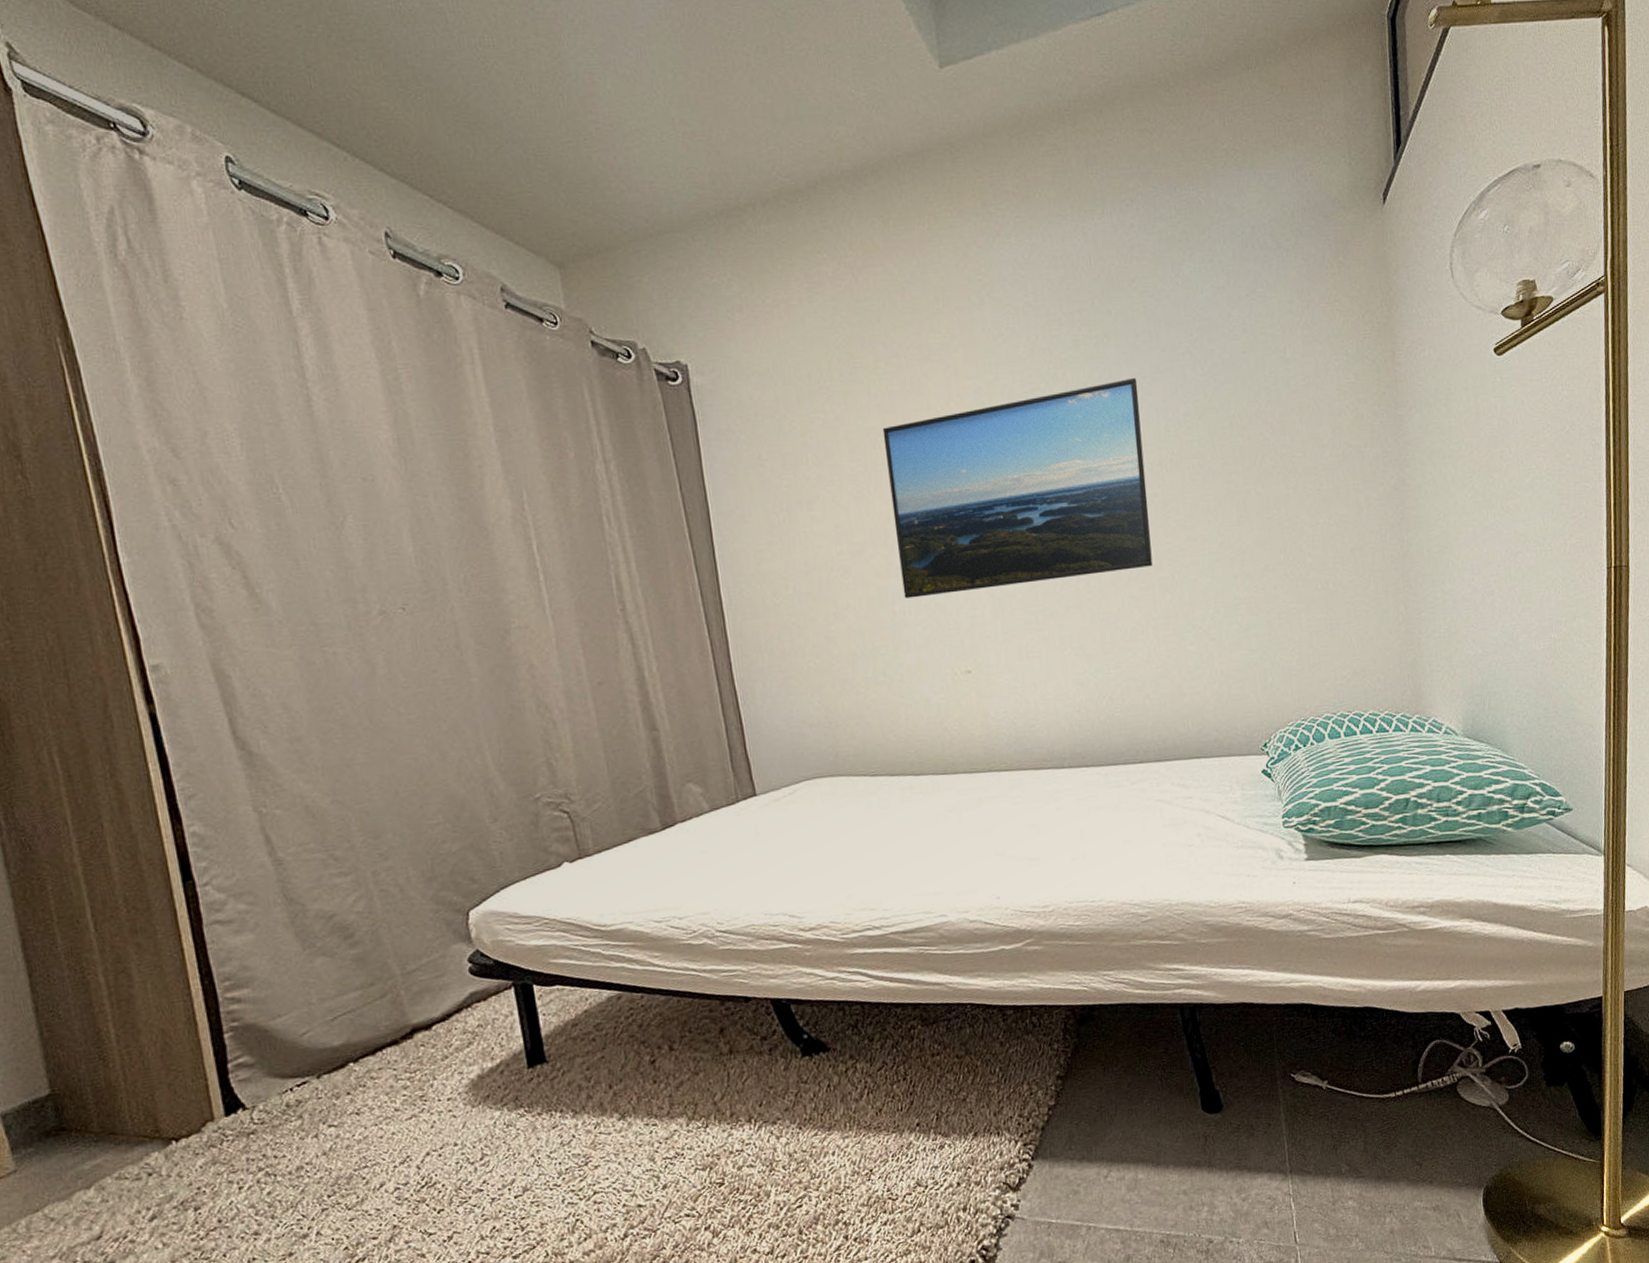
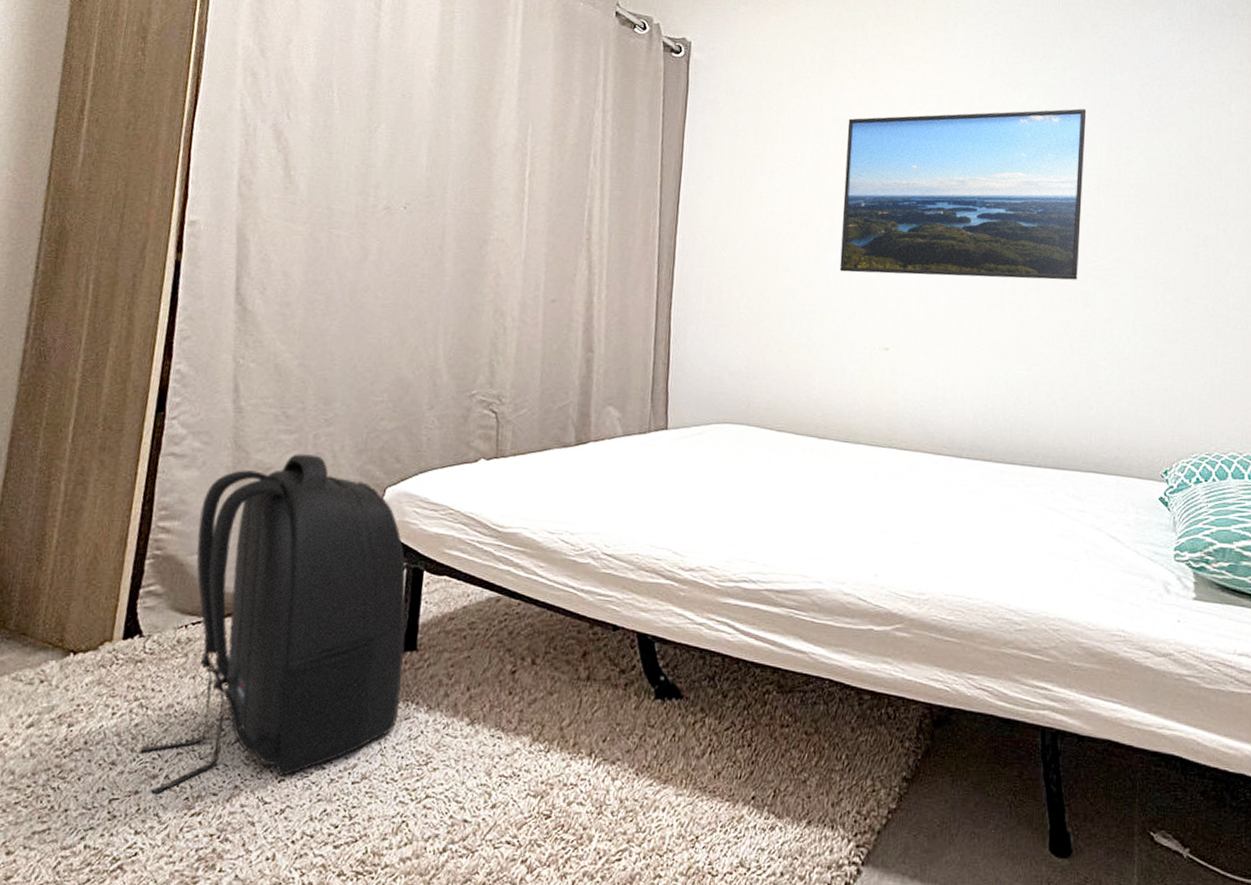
backpack: none [268,892,545,1253] -> present [139,454,411,796]

